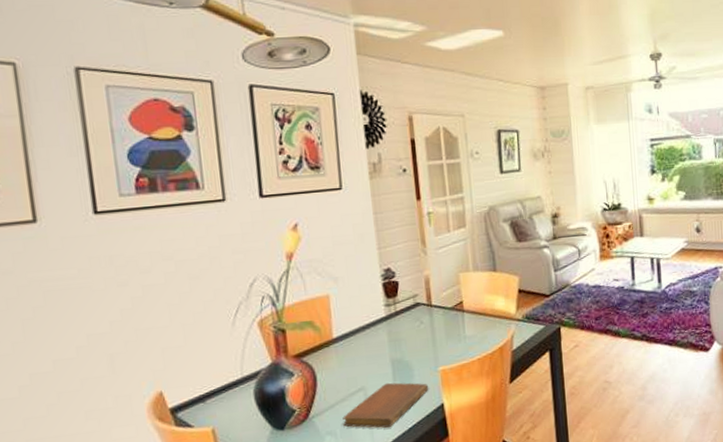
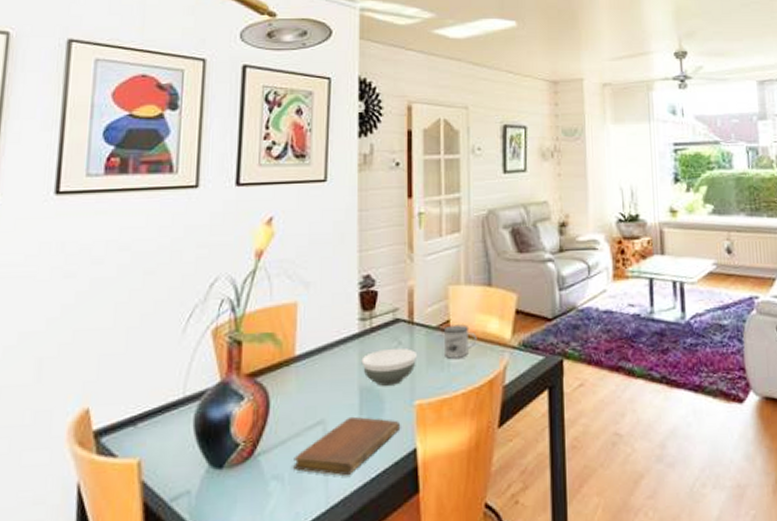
bowl: none [390,326,438,358] -> present [361,348,418,386]
mug: none [457,304,487,332] -> present [443,324,477,359]

